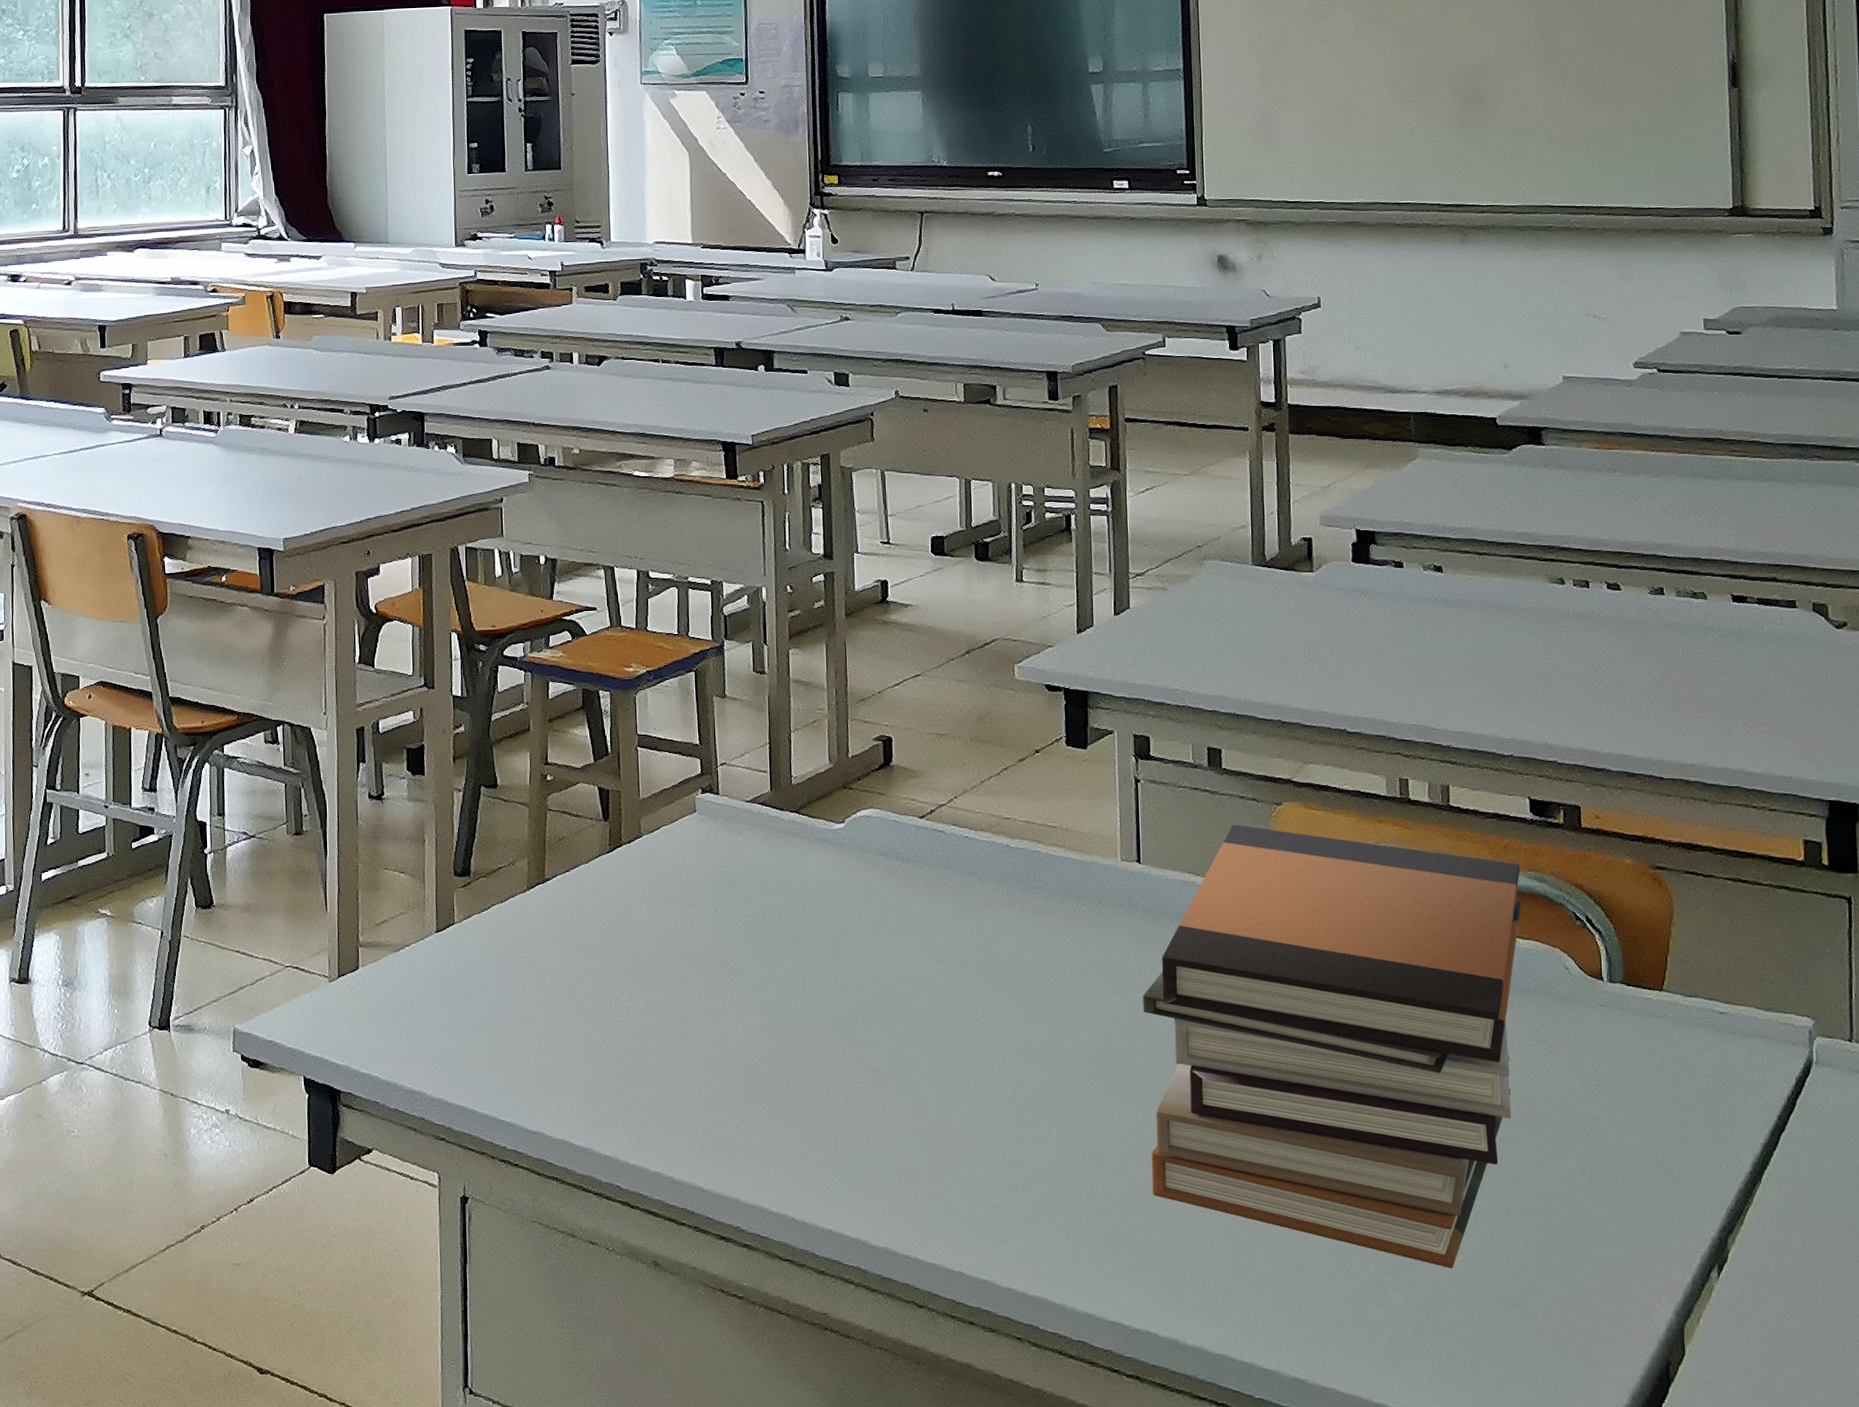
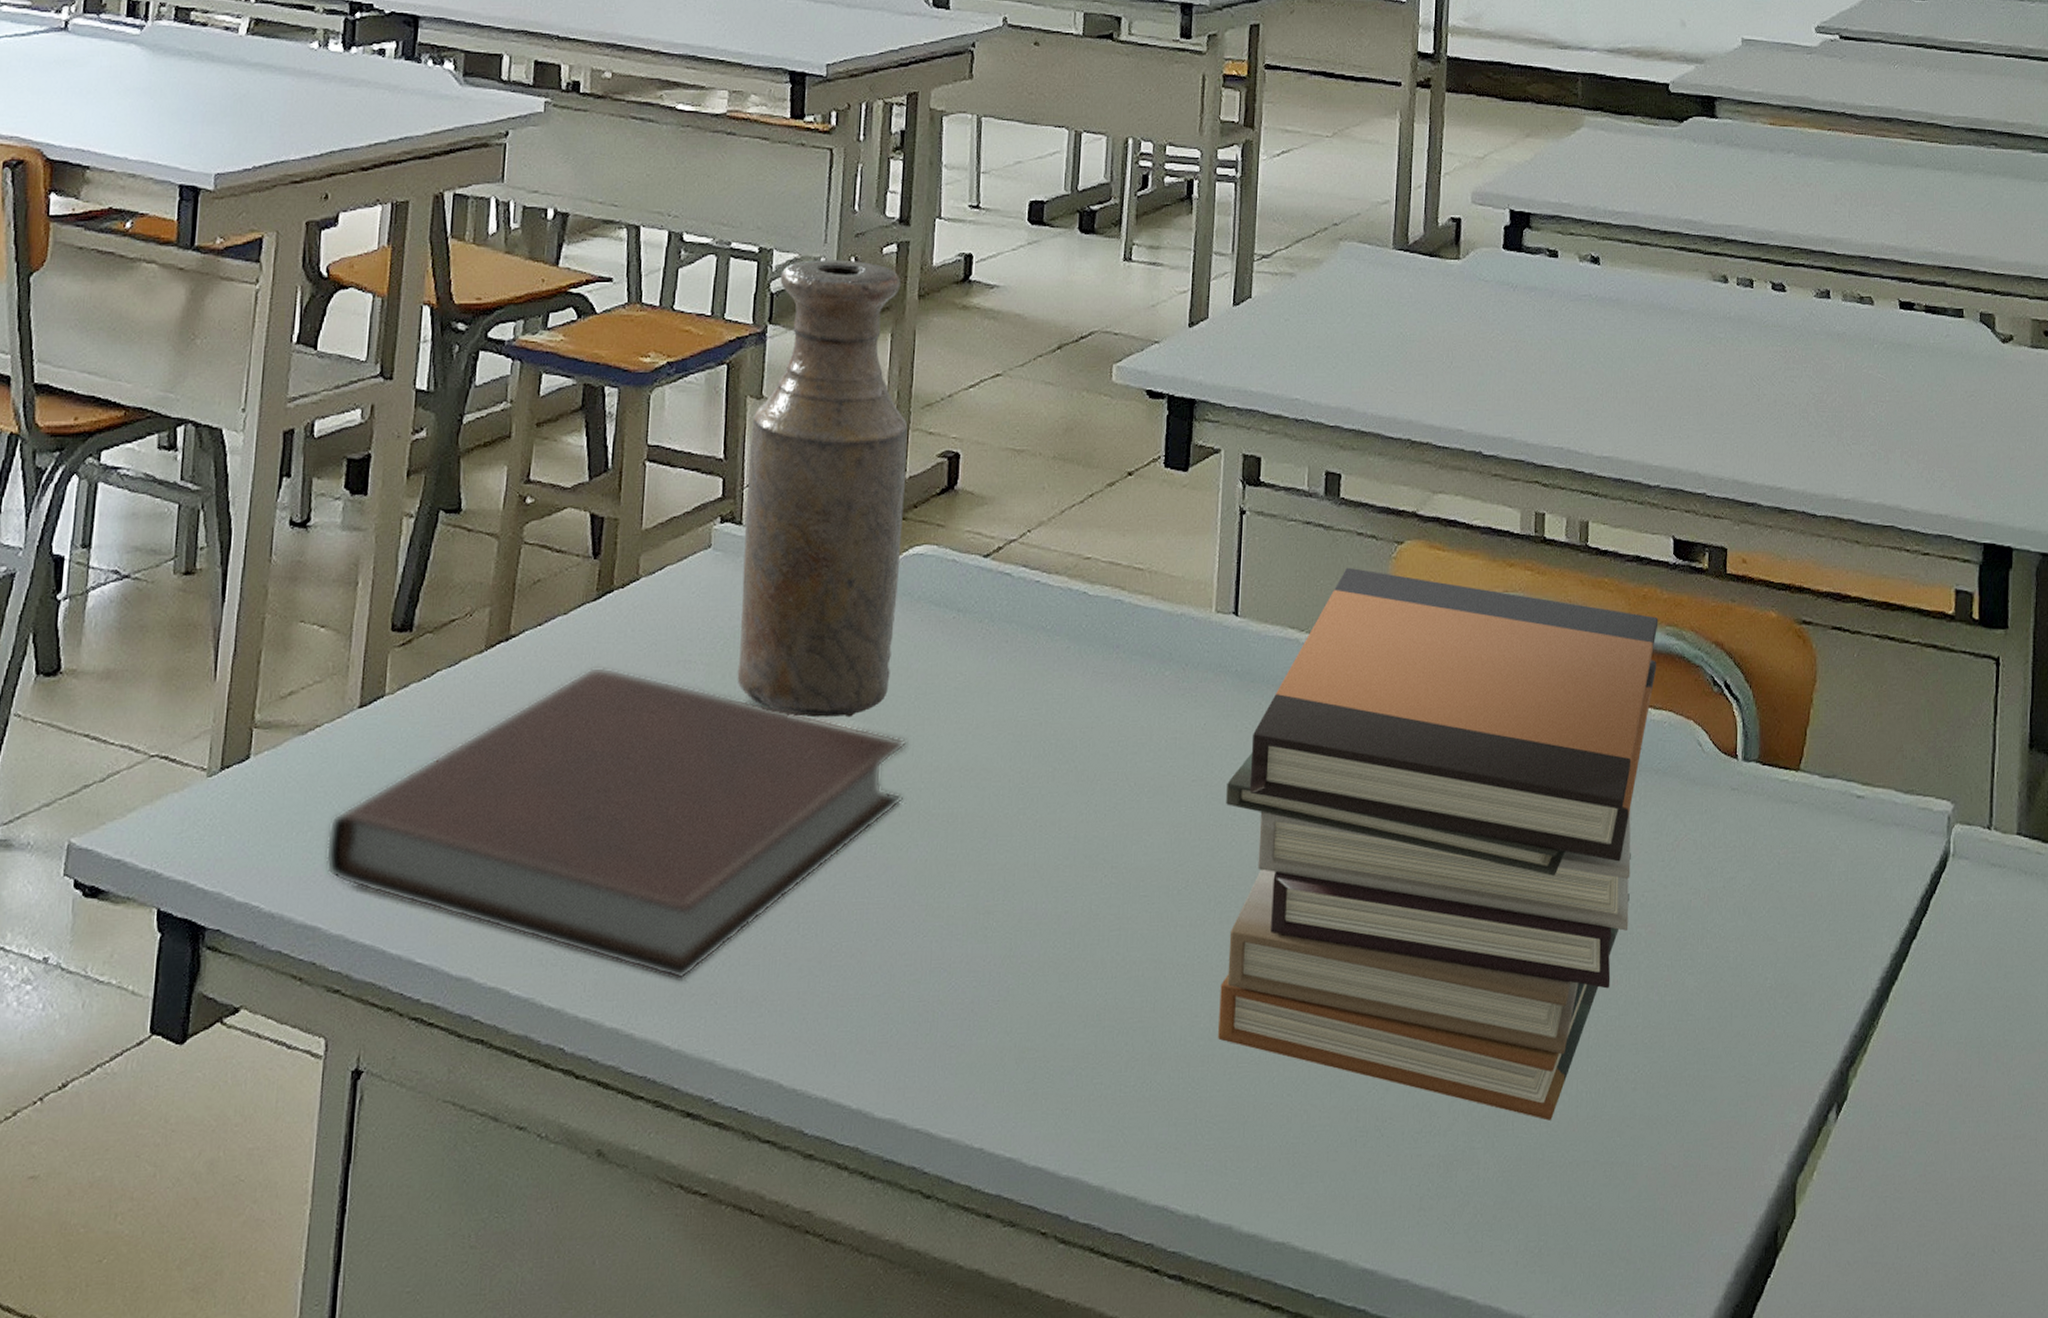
notebook: none [422,902,871,1138] -> present [325,666,907,980]
bottle: none [719,588,851,944] -> present [737,259,908,720]

